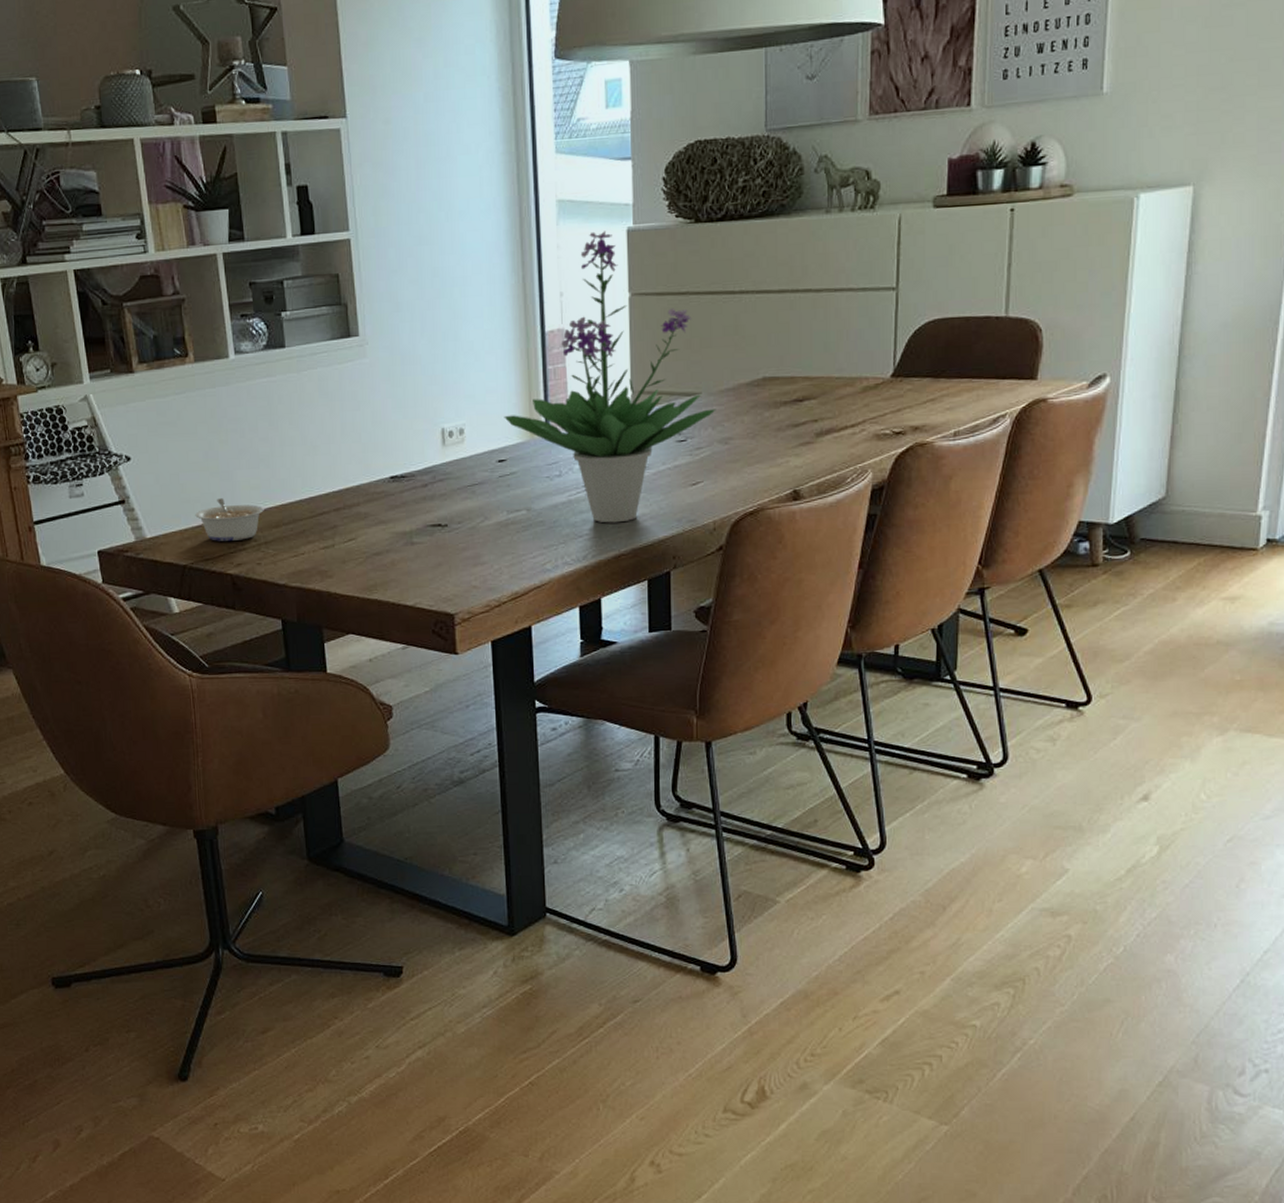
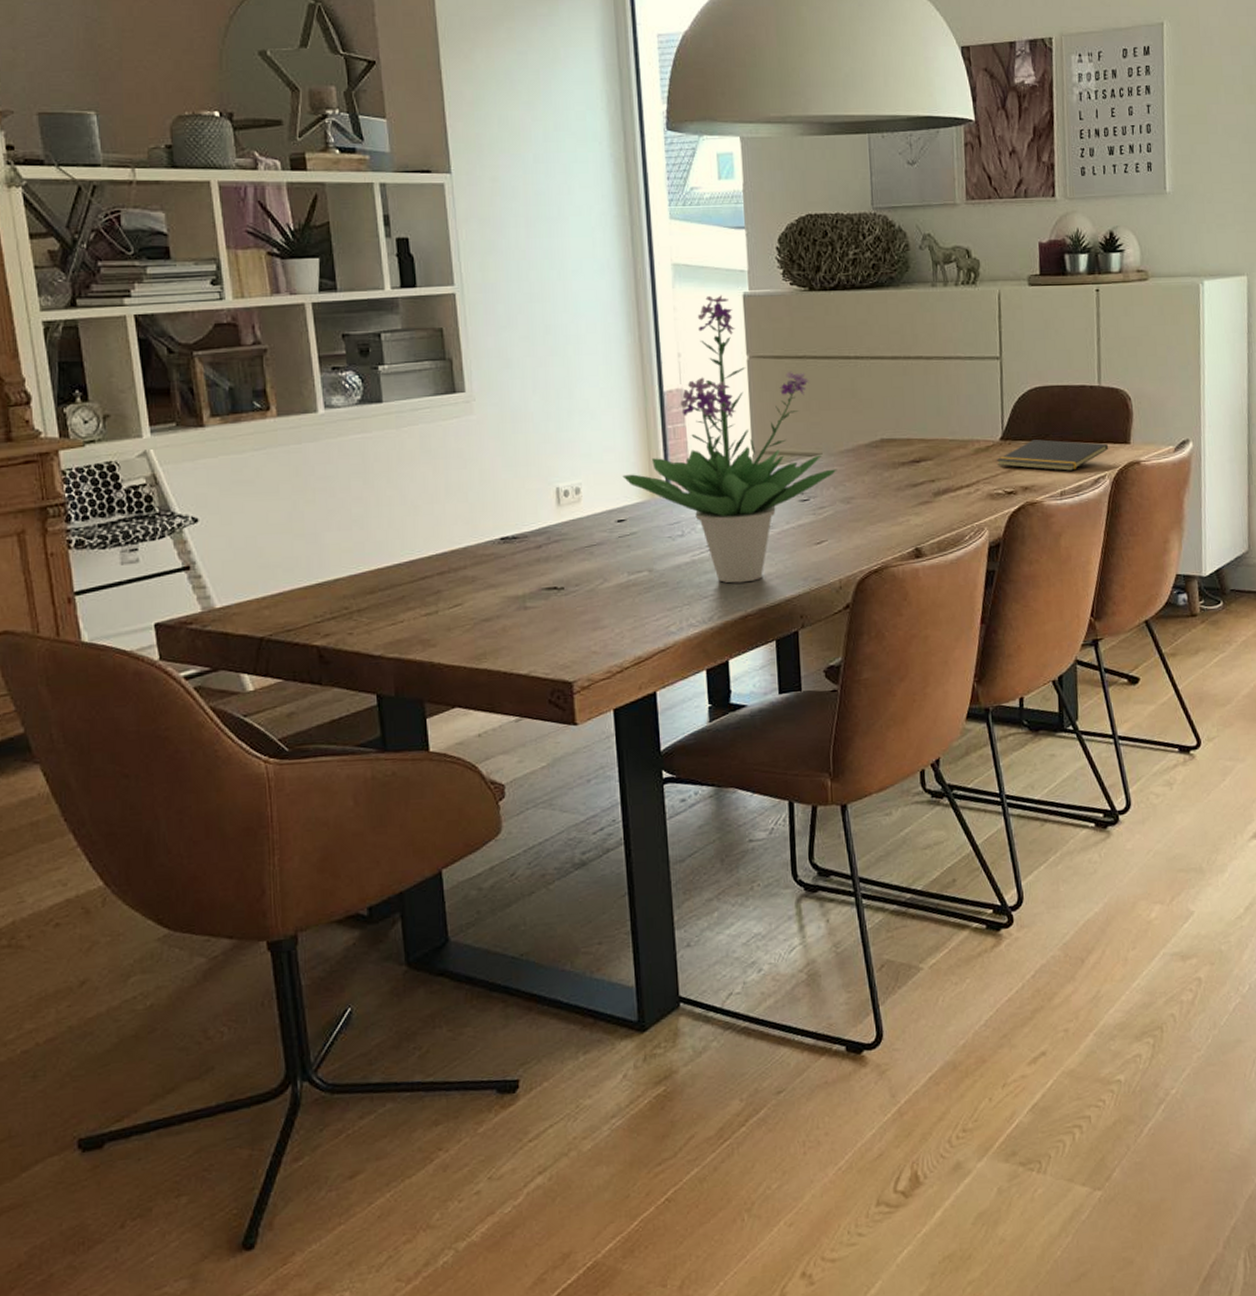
legume: present [195,498,264,541] -> none [275,563,357,610]
notepad: none [885,376,1011,410] -> present [996,439,1108,471]

